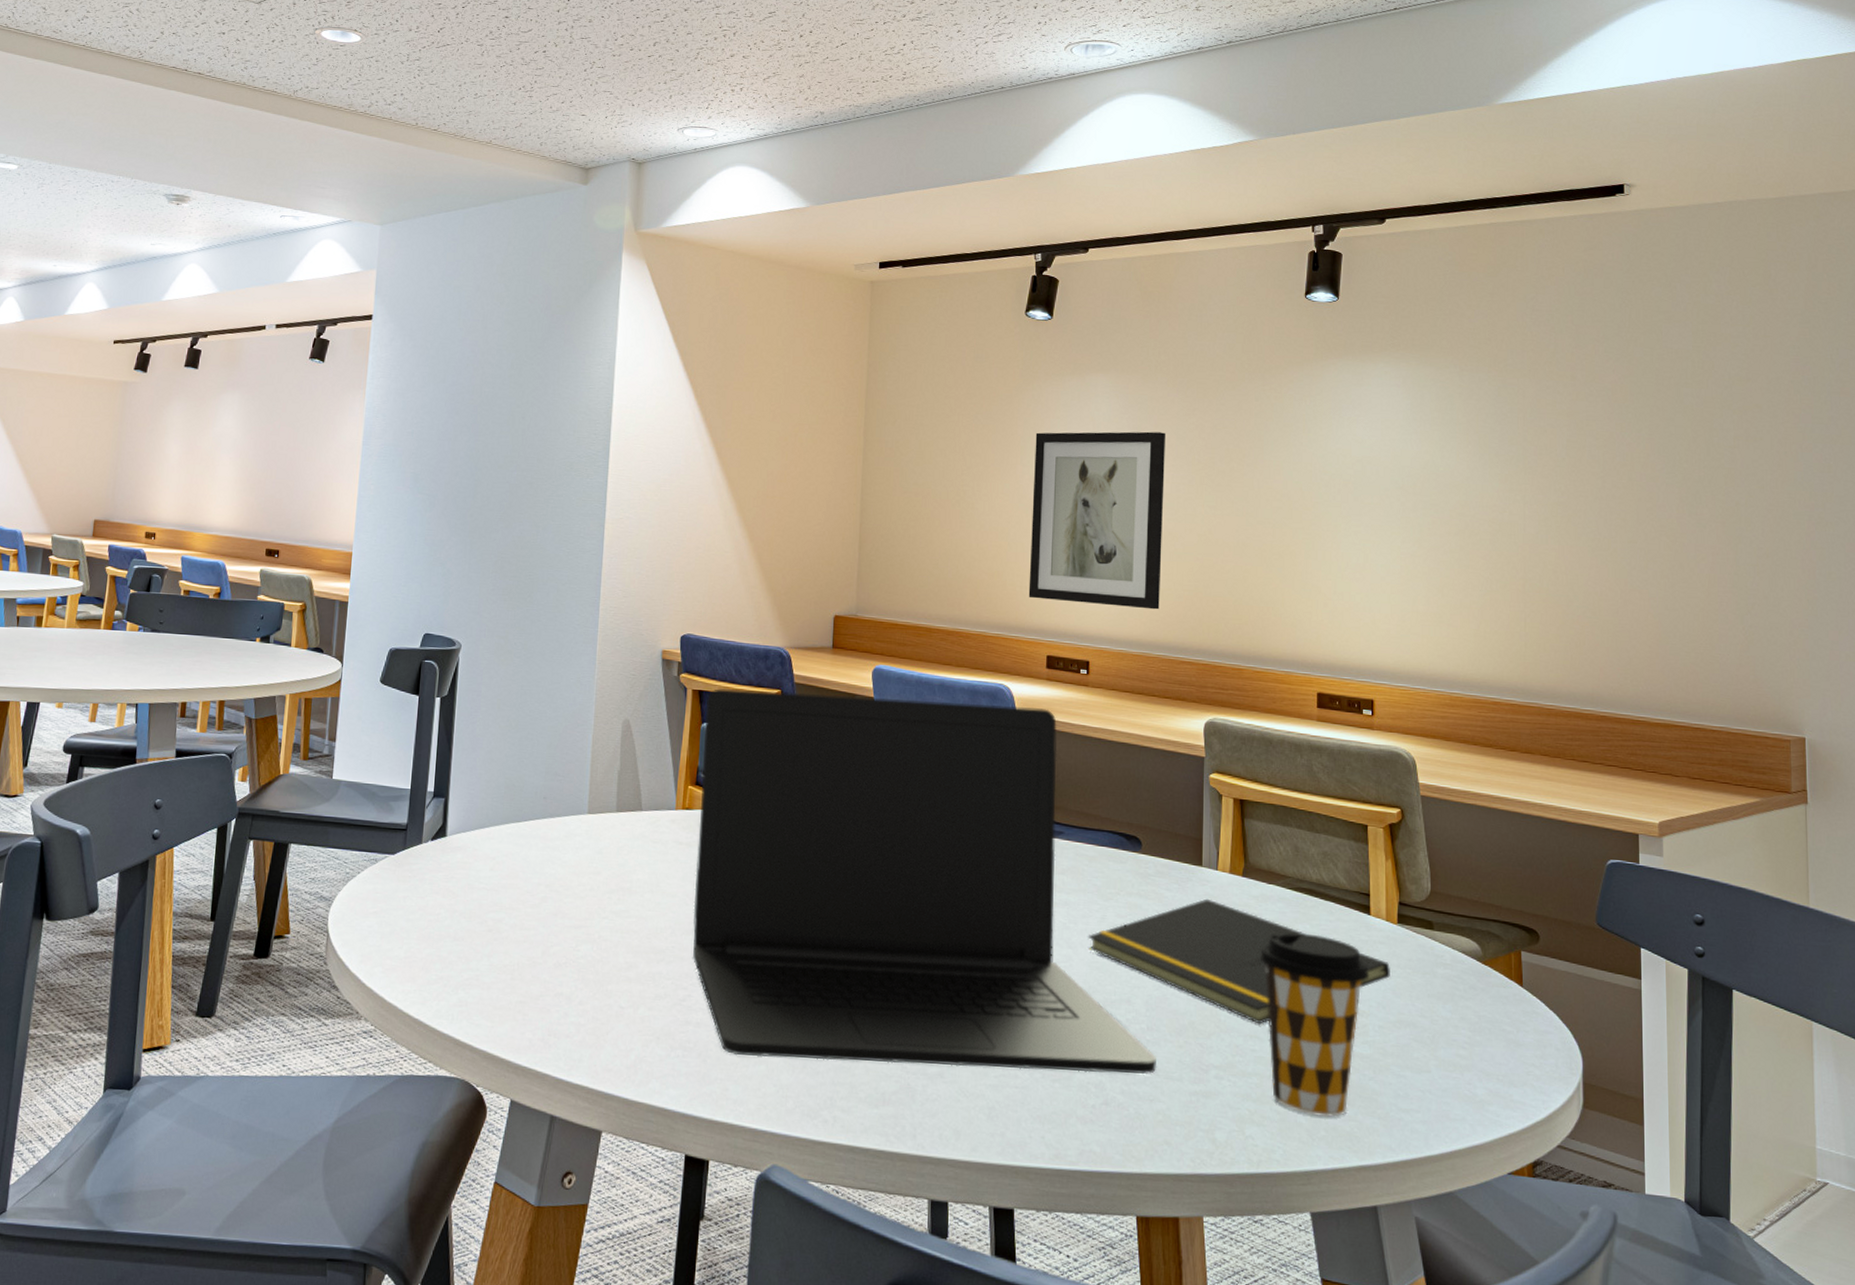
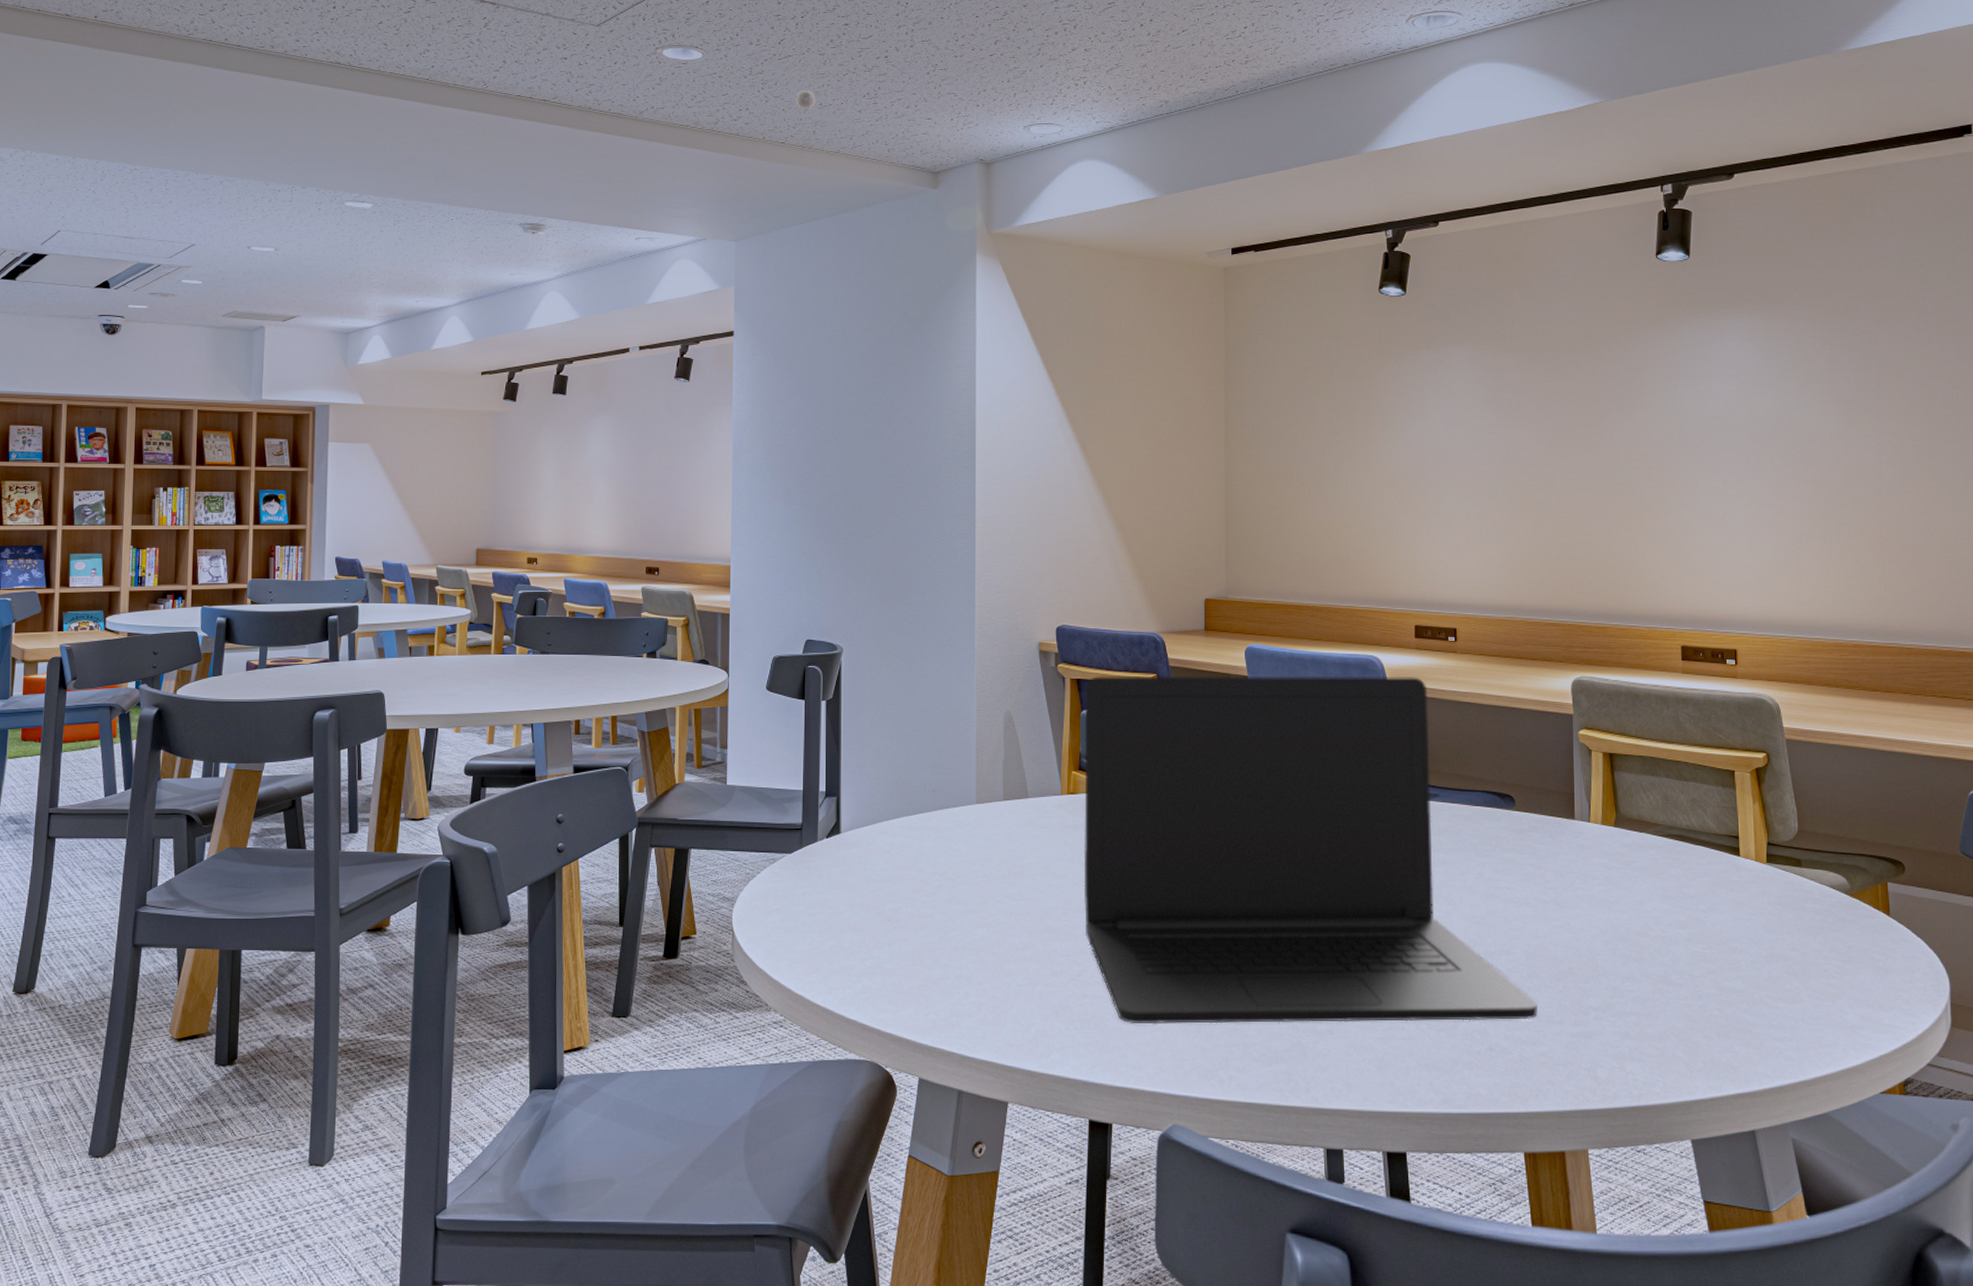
eyeball: none [451,79,471,99] -> present [796,89,816,110]
wall art: present [1028,431,1165,610] -> none [1394,400,1524,575]
notepad: present [1088,898,1390,1025] -> none [1466,850,1761,966]
coffee cup: present [1259,932,1370,1118] -> none [1633,877,1741,1050]

